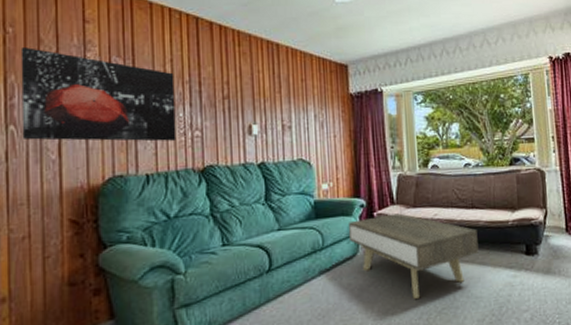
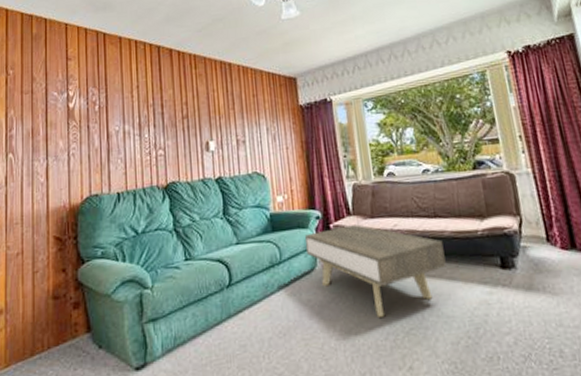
wall art: present [20,47,177,142] -> none [18,85,143,166]

